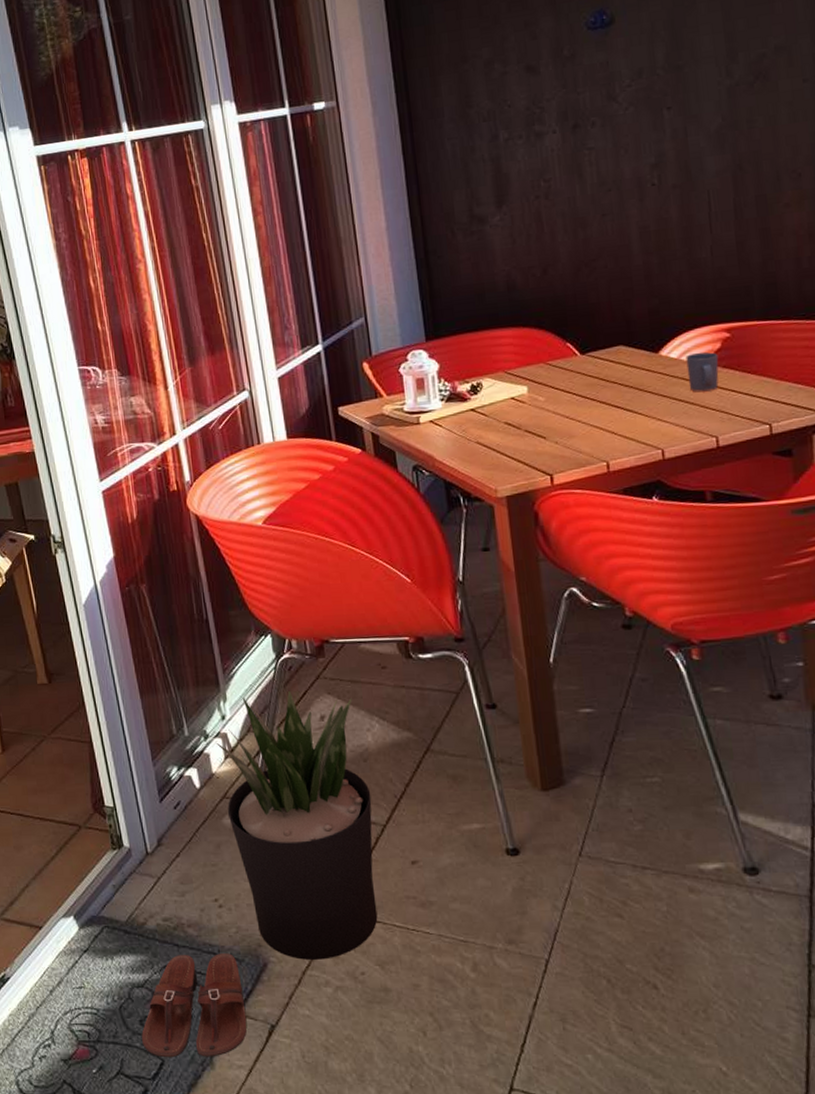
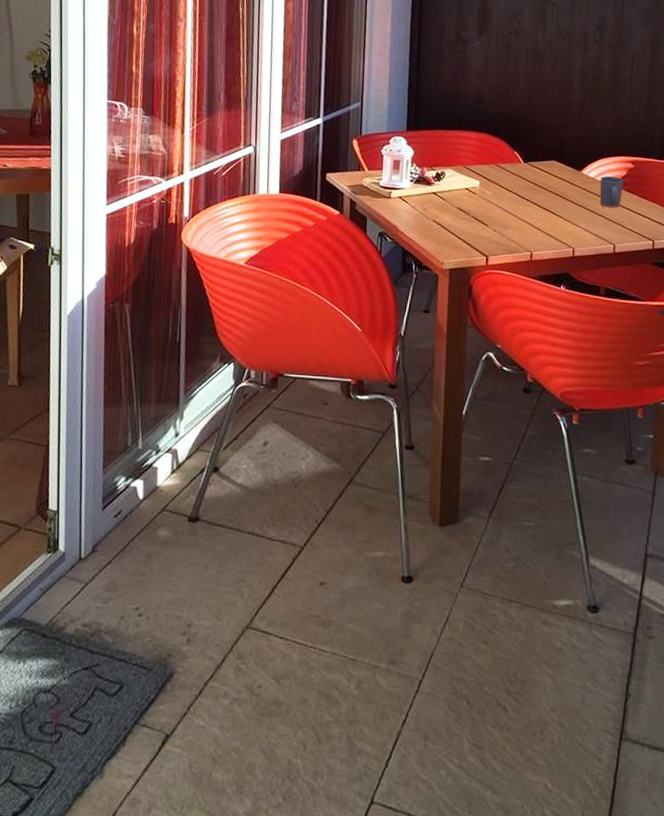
flip-flop: present [141,953,247,1058] -> none [37,661,146,766]
planter: present [216,691,378,960] -> none [163,417,296,672]

